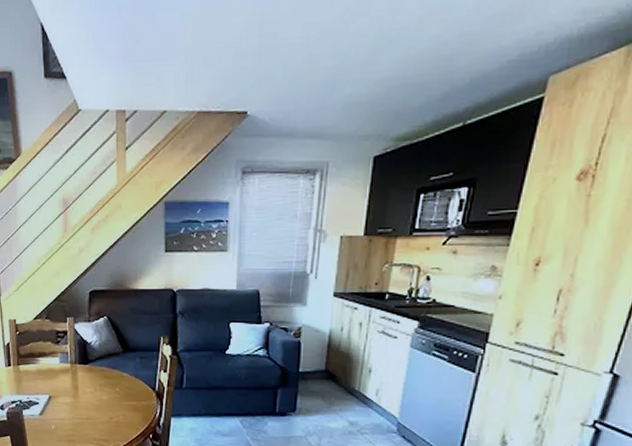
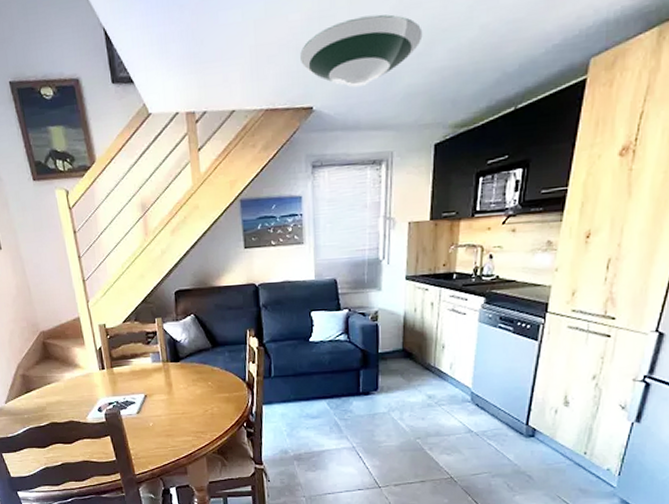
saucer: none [238,21,368,94] -> present [300,14,423,88]

